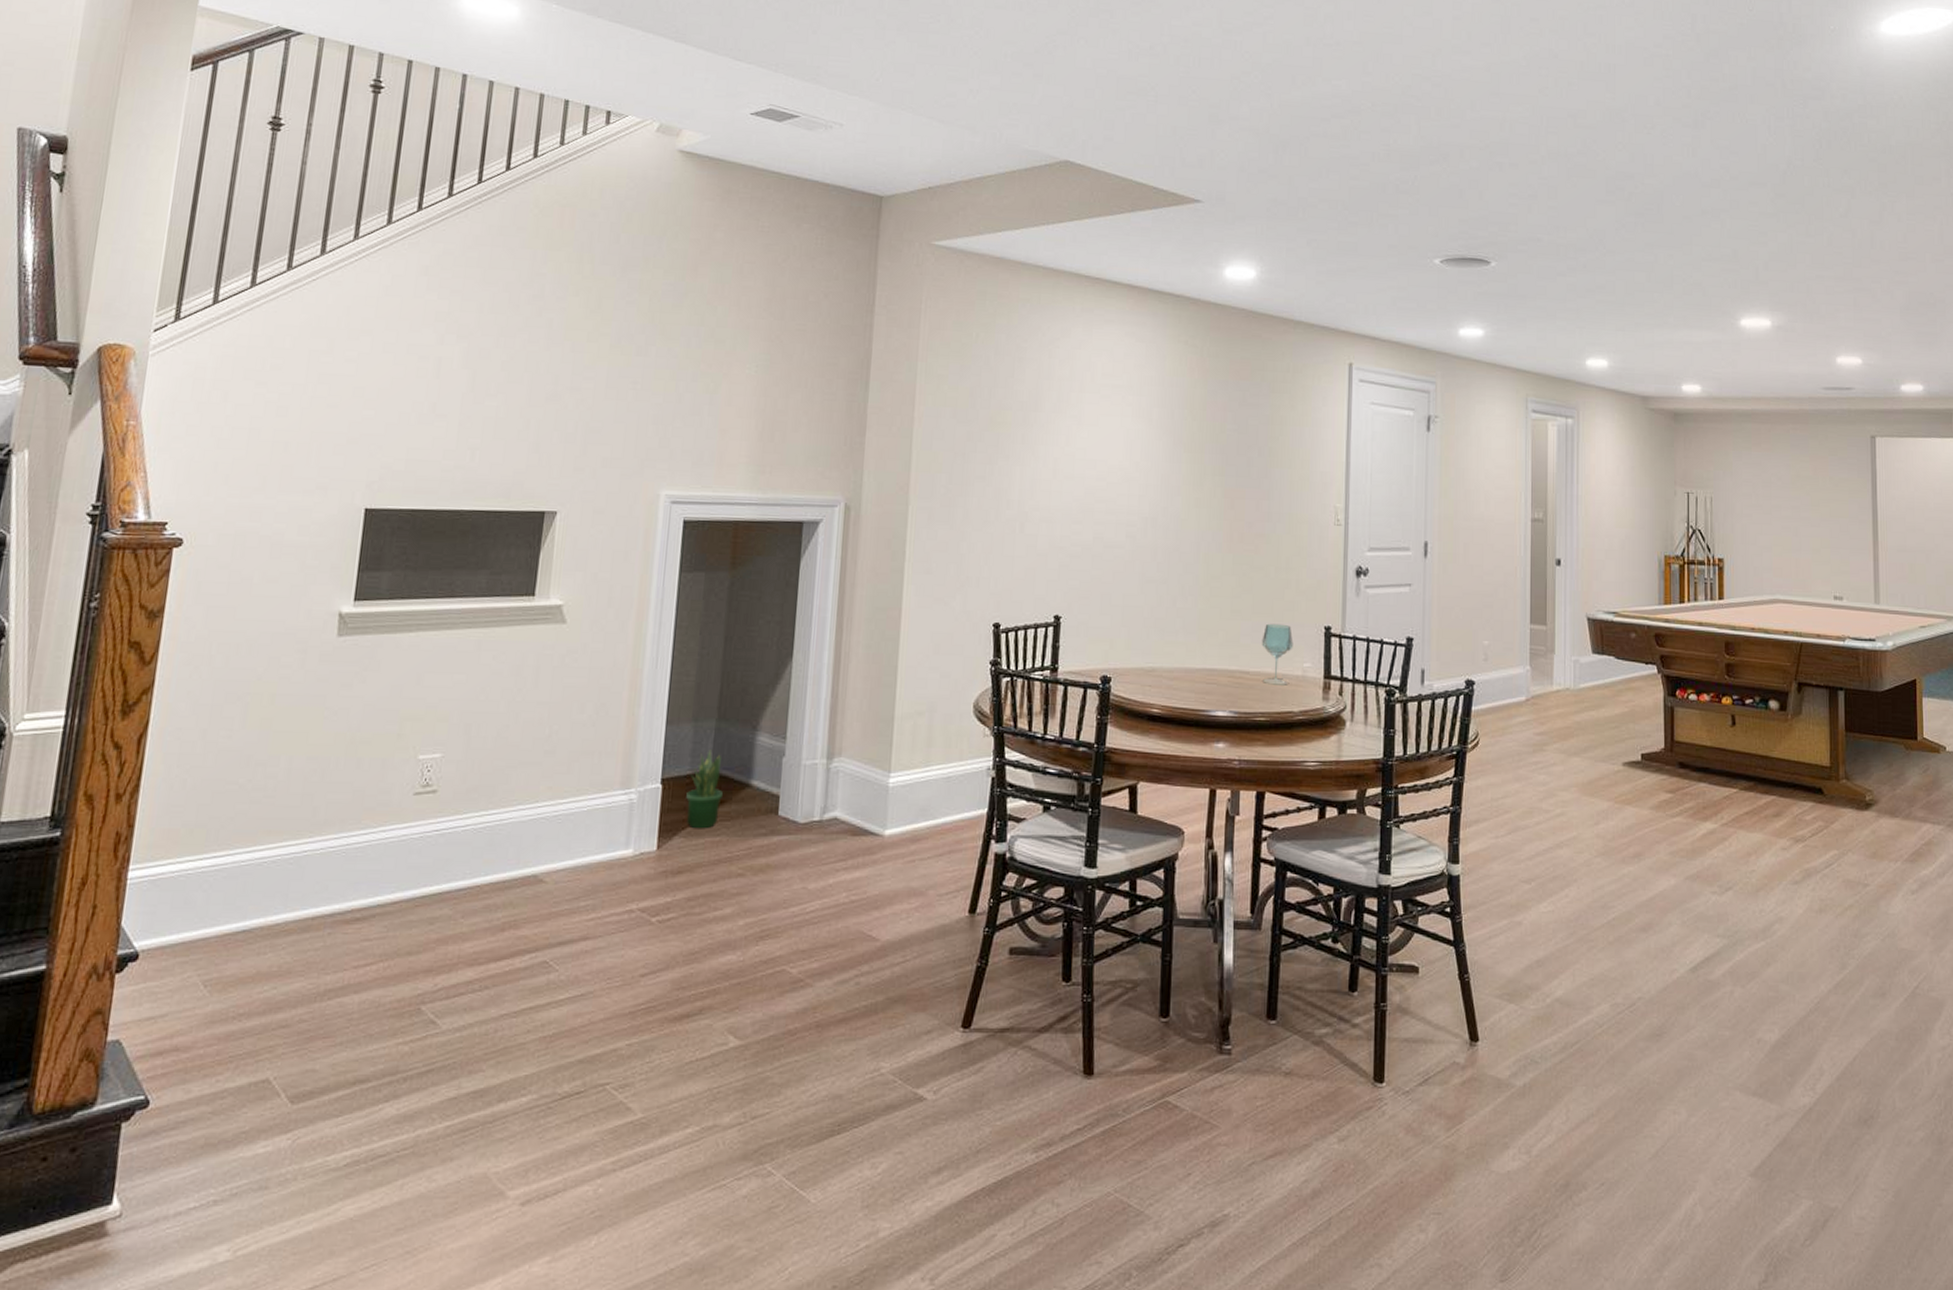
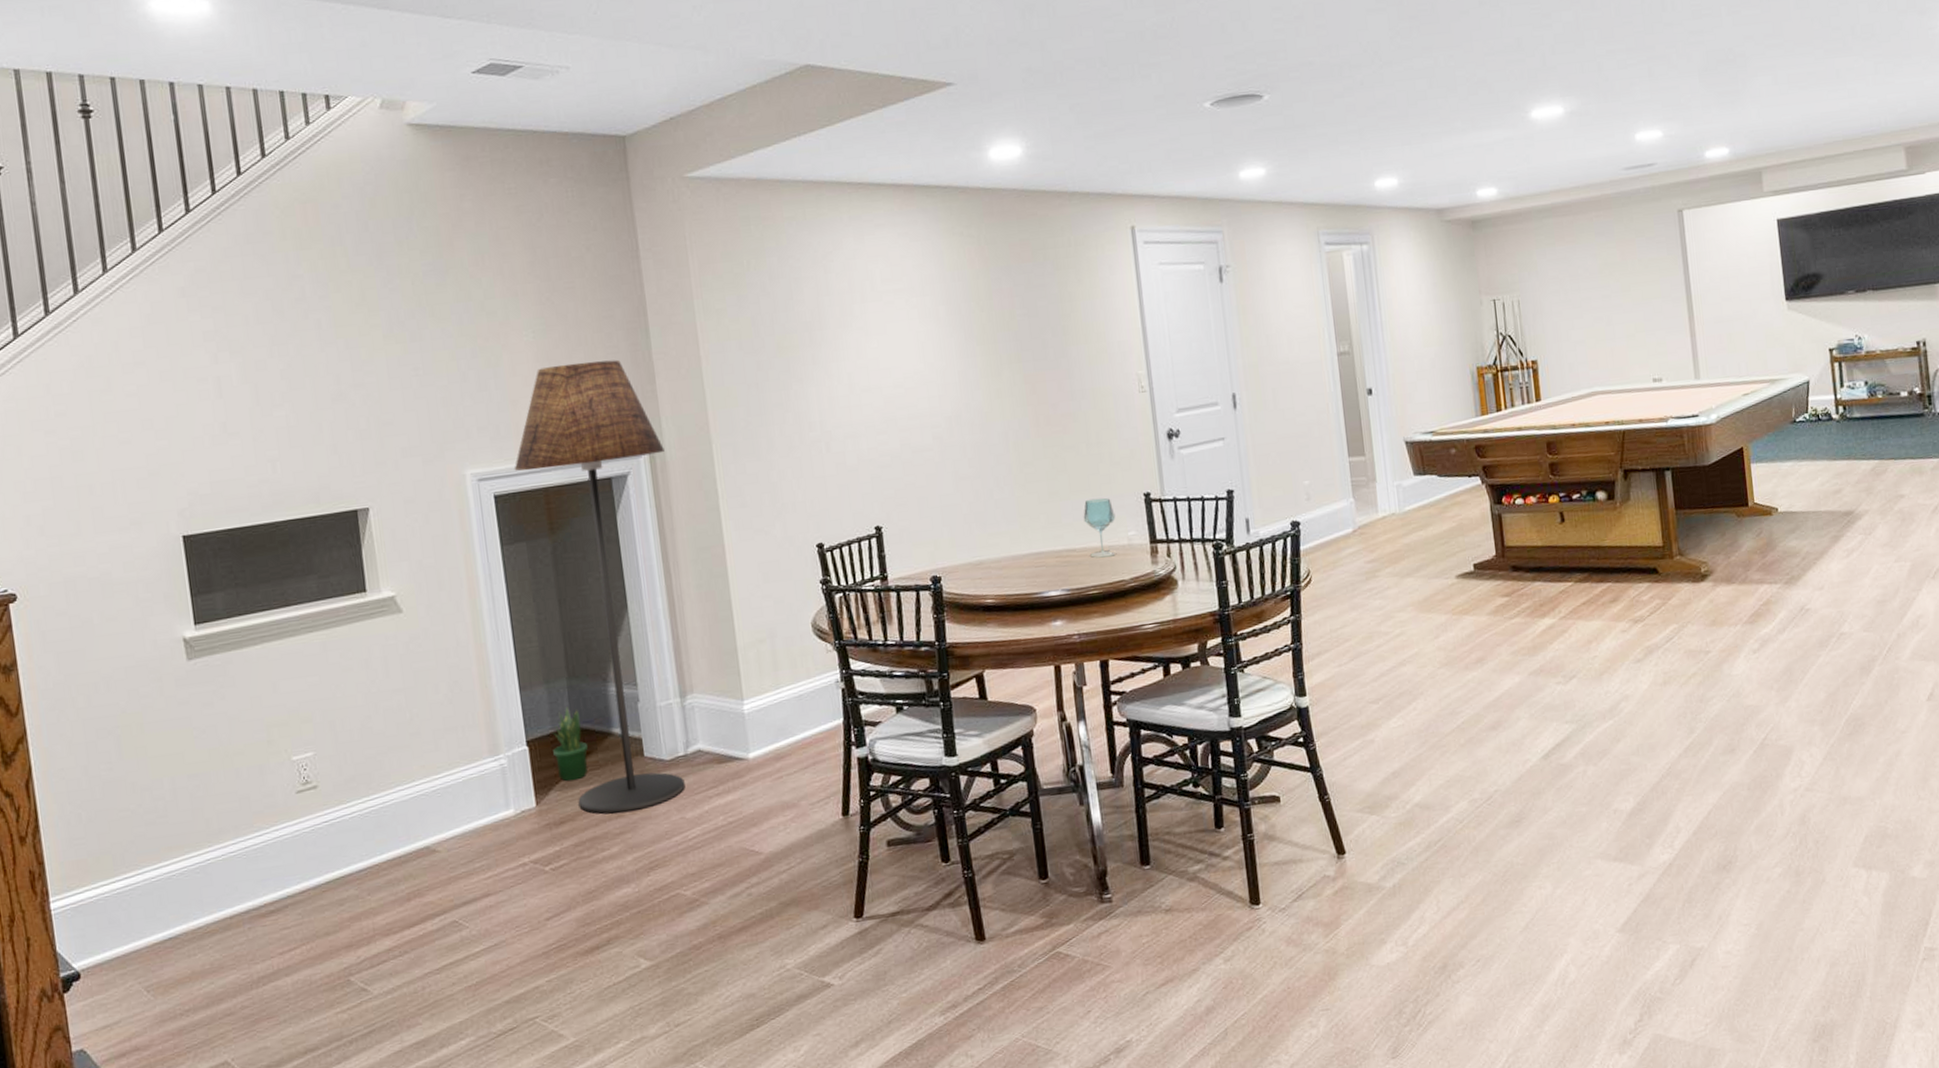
floor lamp: none [700,402,861,872] -> present [514,359,685,815]

